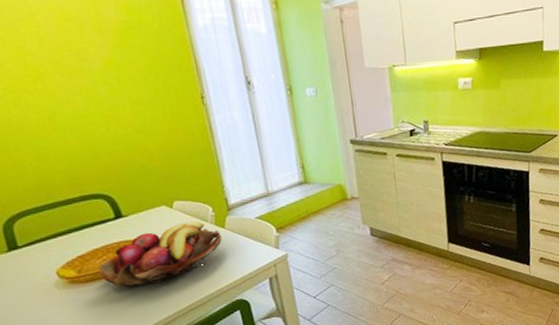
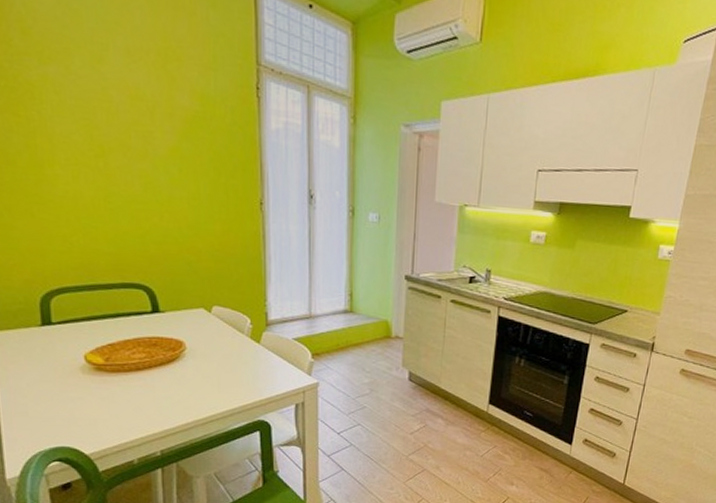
fruit basket: present [98,221,223,288] -> none [126,329,255,387]

